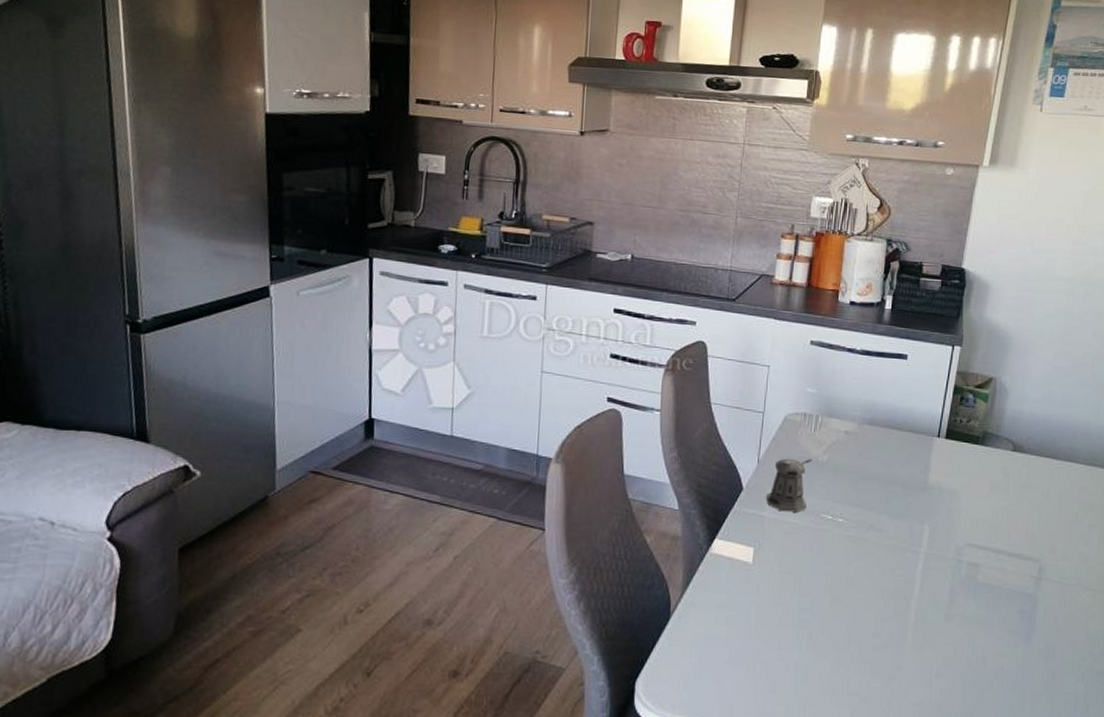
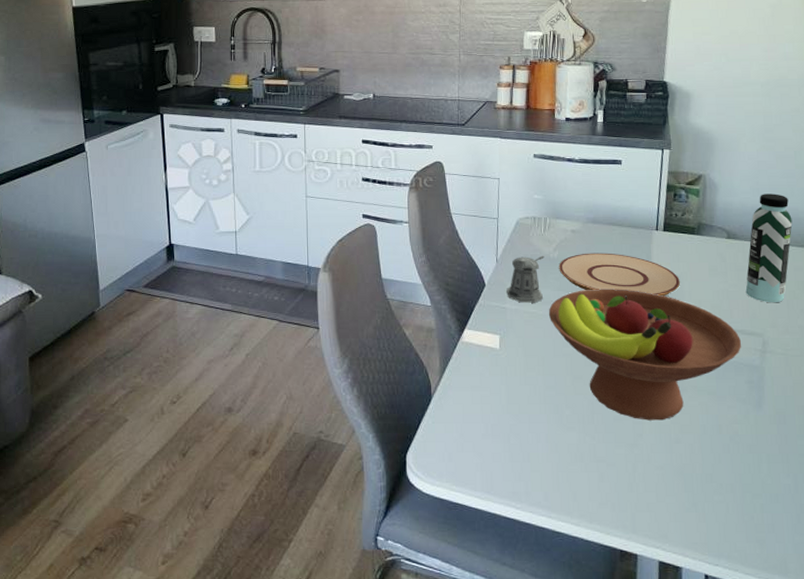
fruit bowl: none [811,499,1017,651] -> present [548,289,742,421]
plate: none [827,458,958,513] -> present [559,253,680,297]
water bottle: none [1026,403,1083,526] -> present [745,194,793,303]

